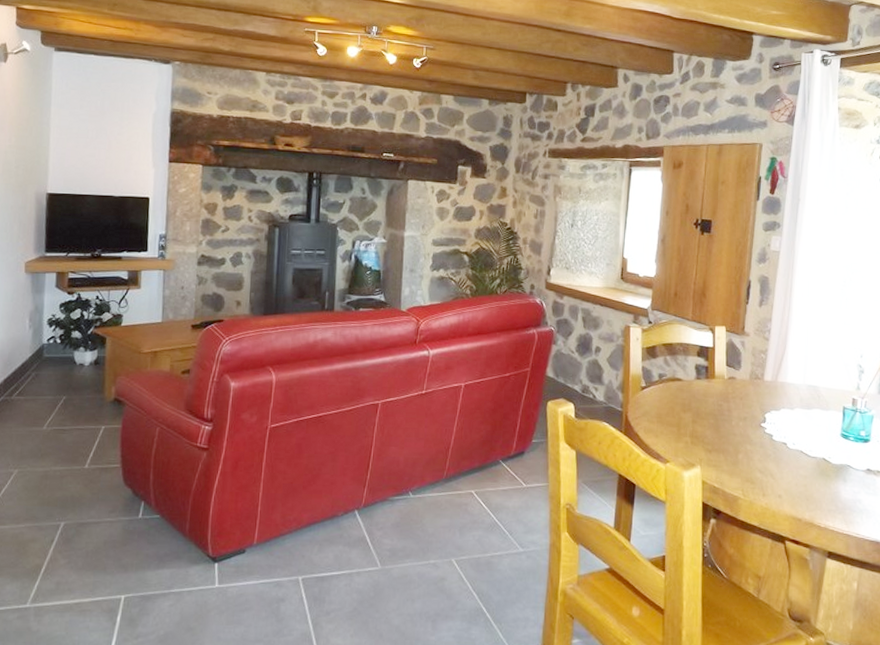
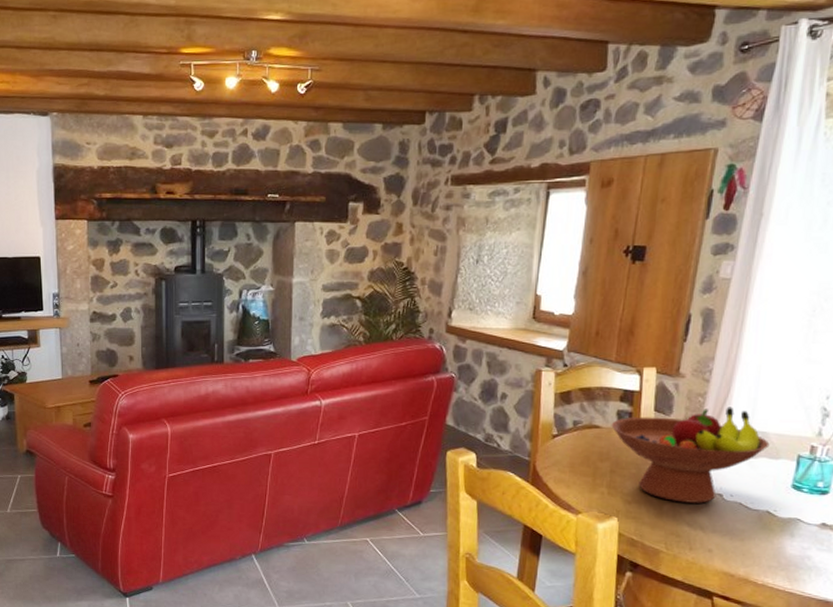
fruit bowl: none [691,363,820,452] -> present [611,407,770,503]

